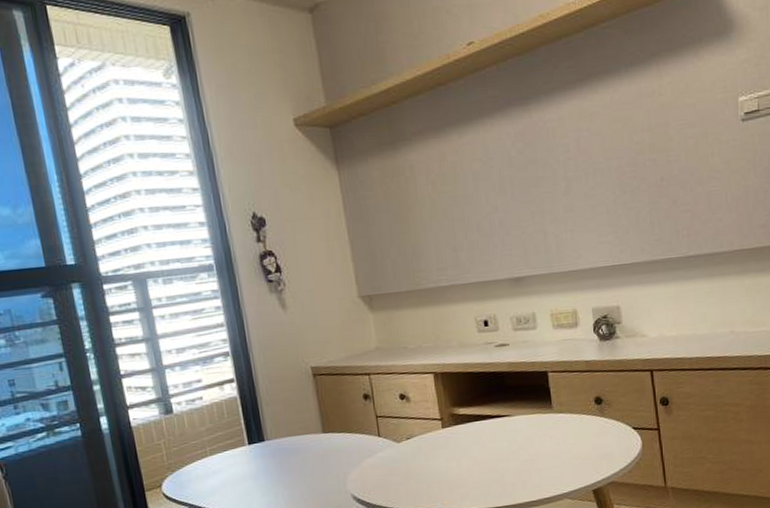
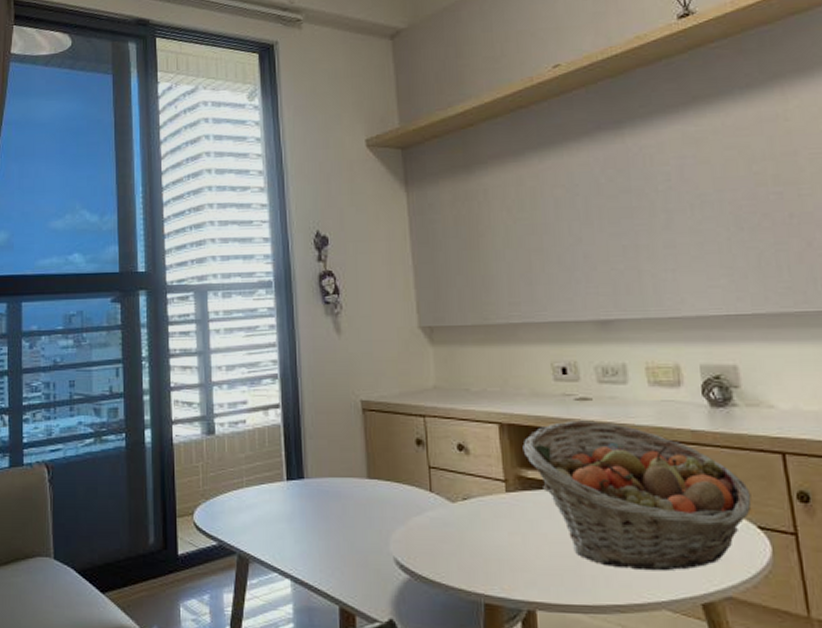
fruit basket: none [454,361,629,474] -> present [522,420,752,571]

